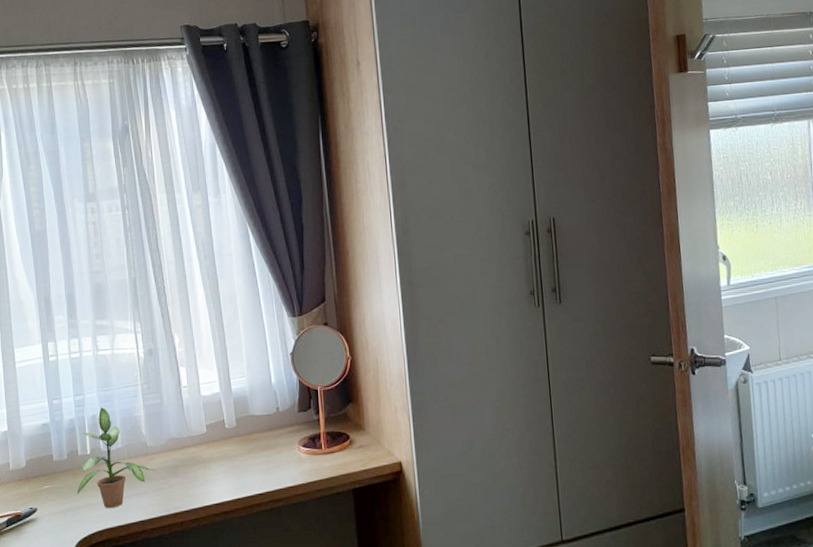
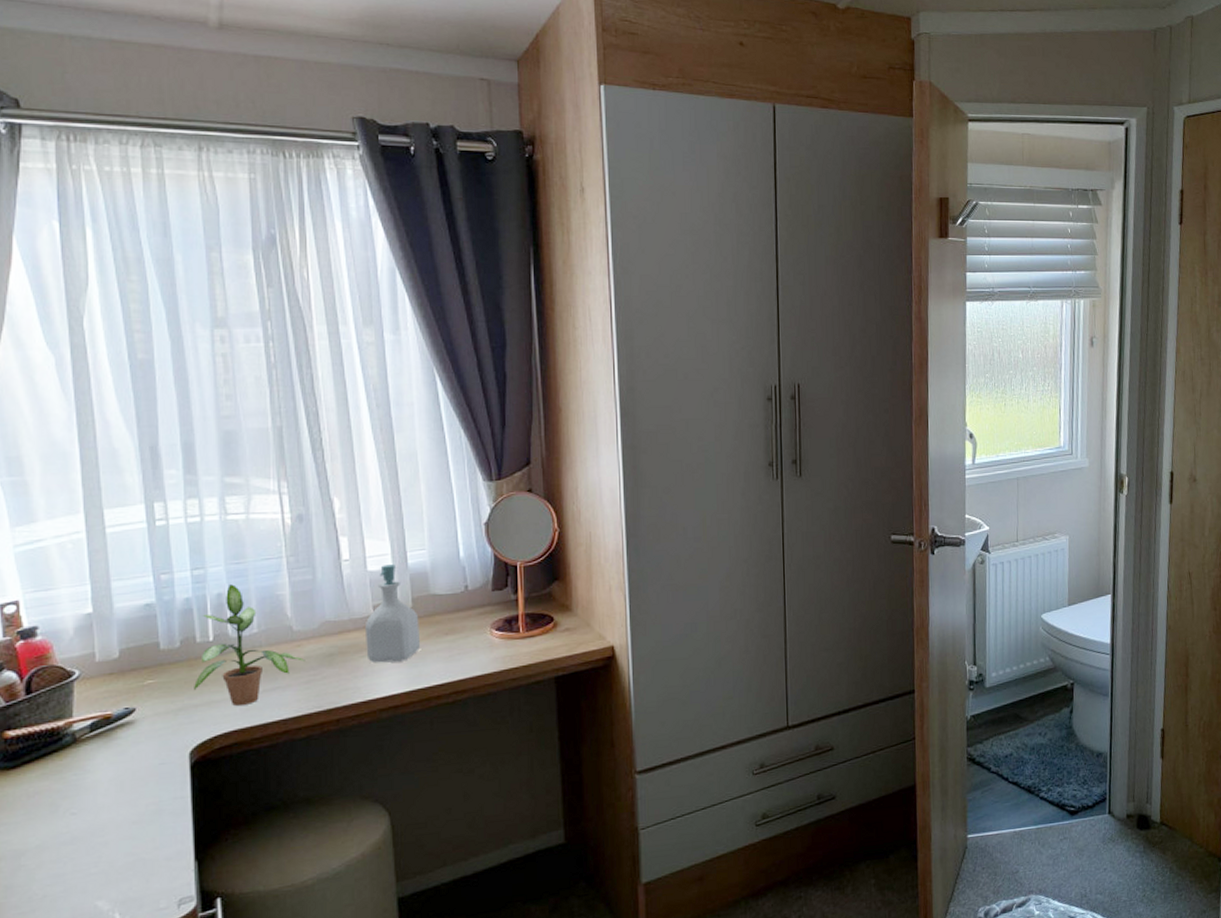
soap bottle: none [200,390,243,475] -> present [364,564,420,663]

